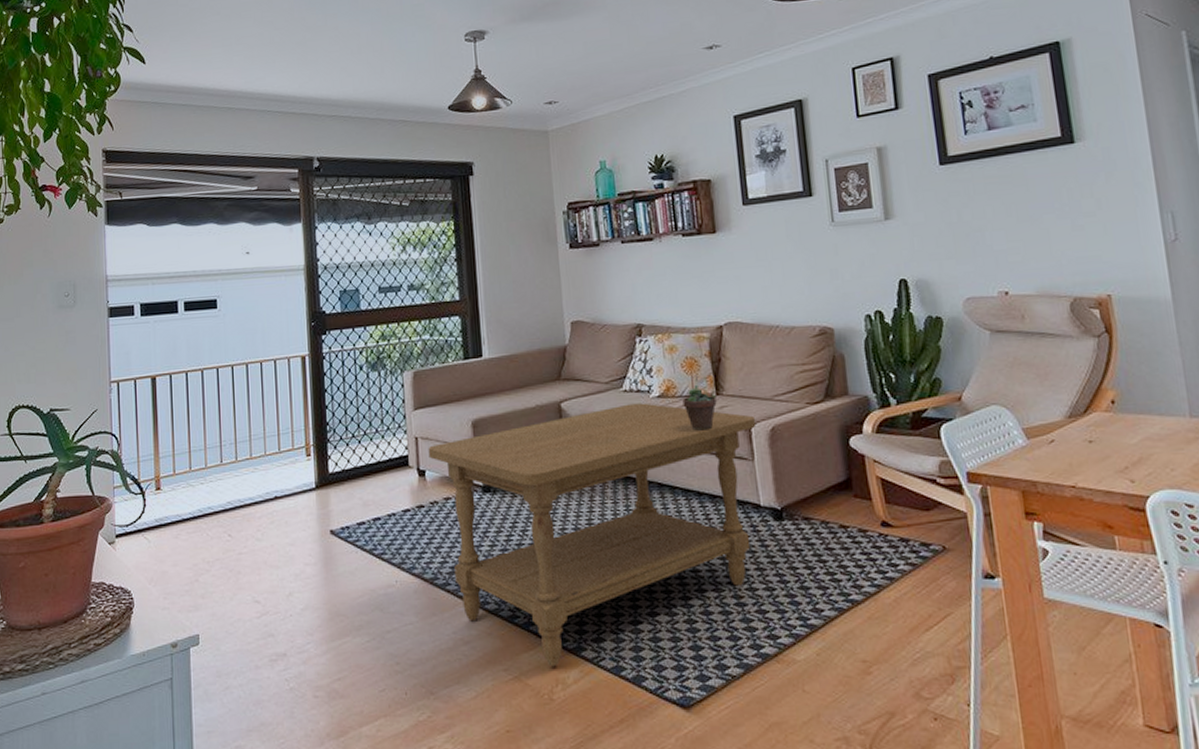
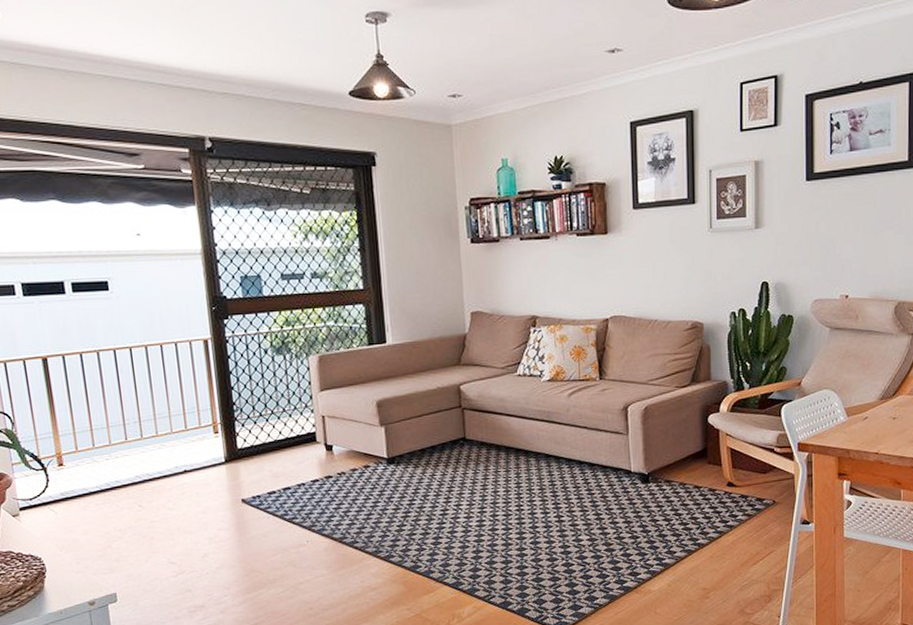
coffee table: present [428,403,756,667] -> none [335,386,632,605]
succulent plant: present [682,375,717,431] -> none [570,362,600,410]

